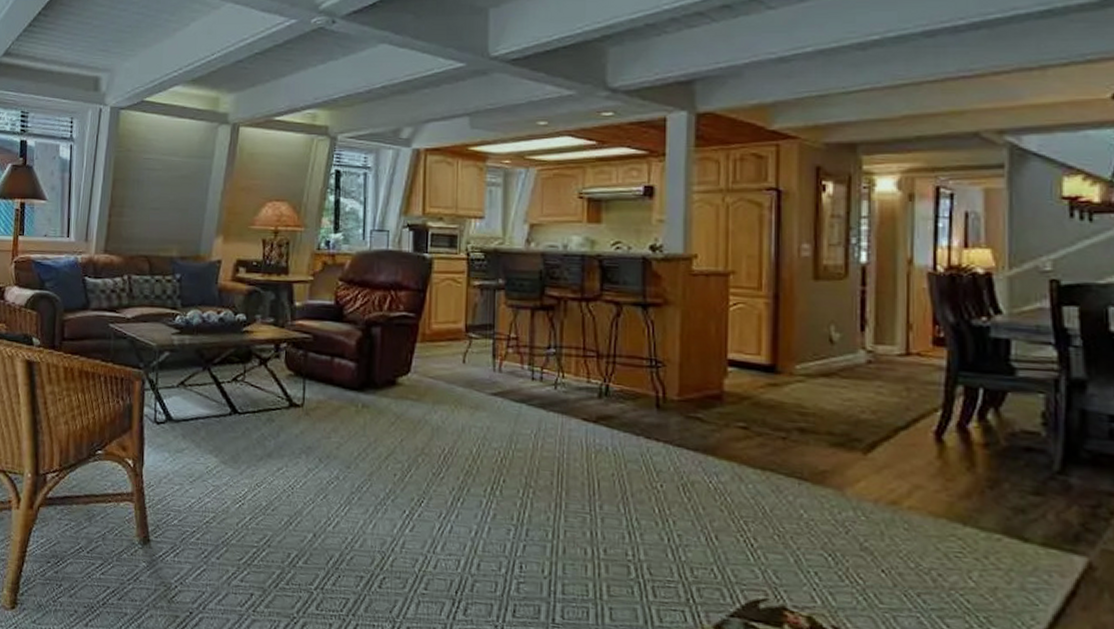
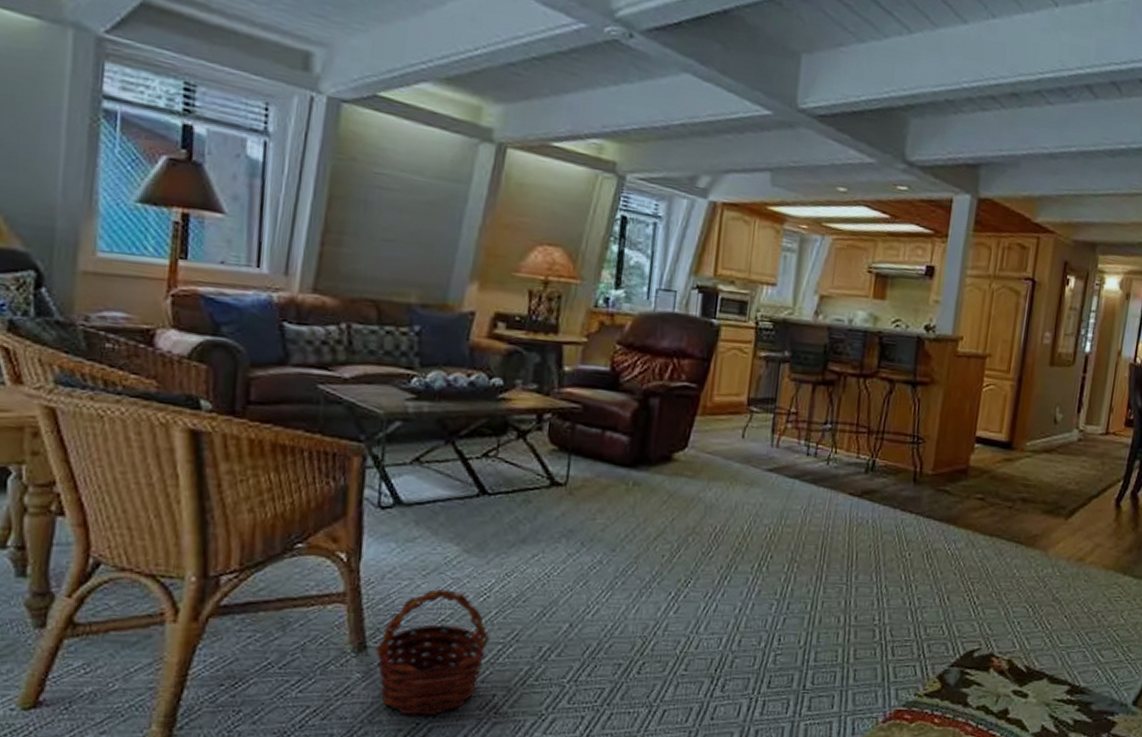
basket: none [156,494,246,607] -> present [375,589,490,716]

